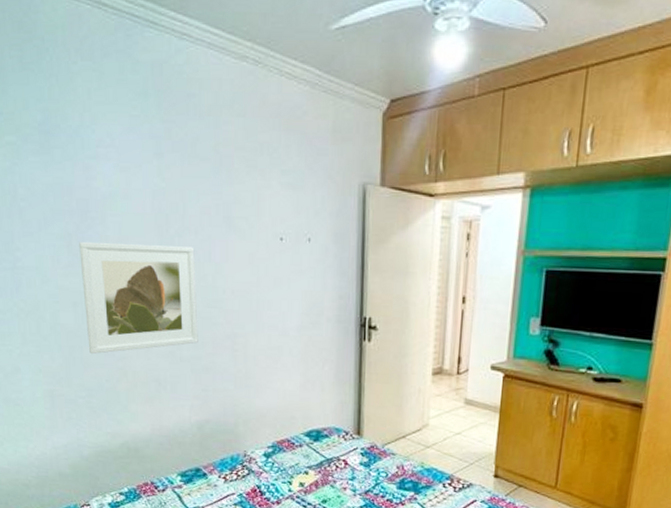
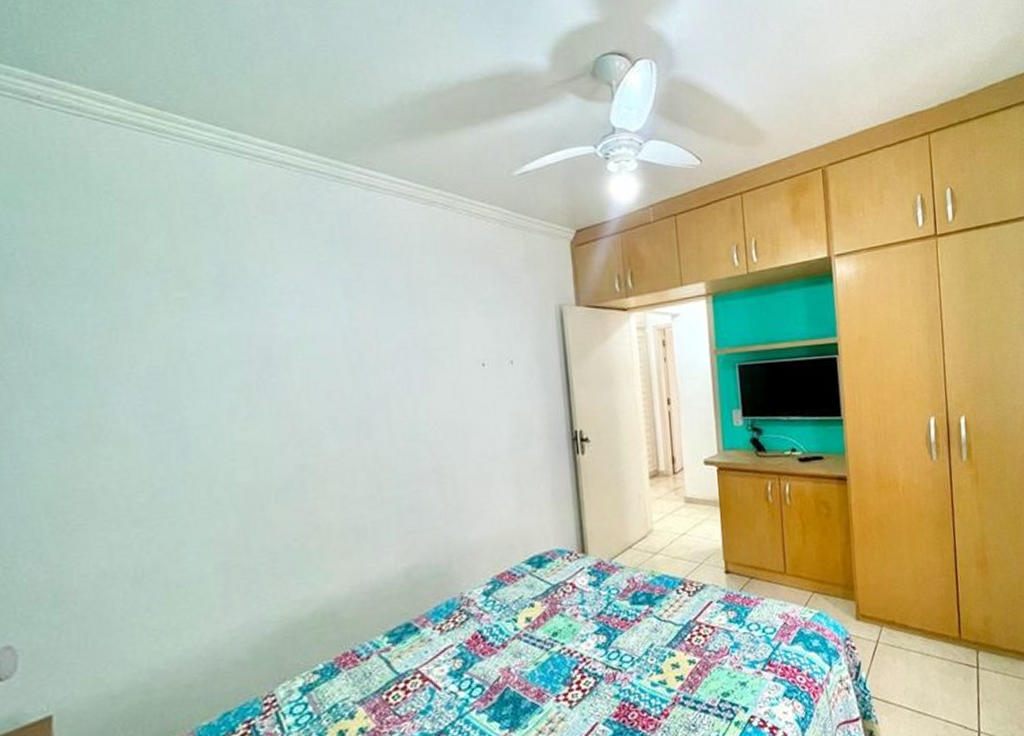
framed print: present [79,241,198,355] -> none [260,383,401,513]

